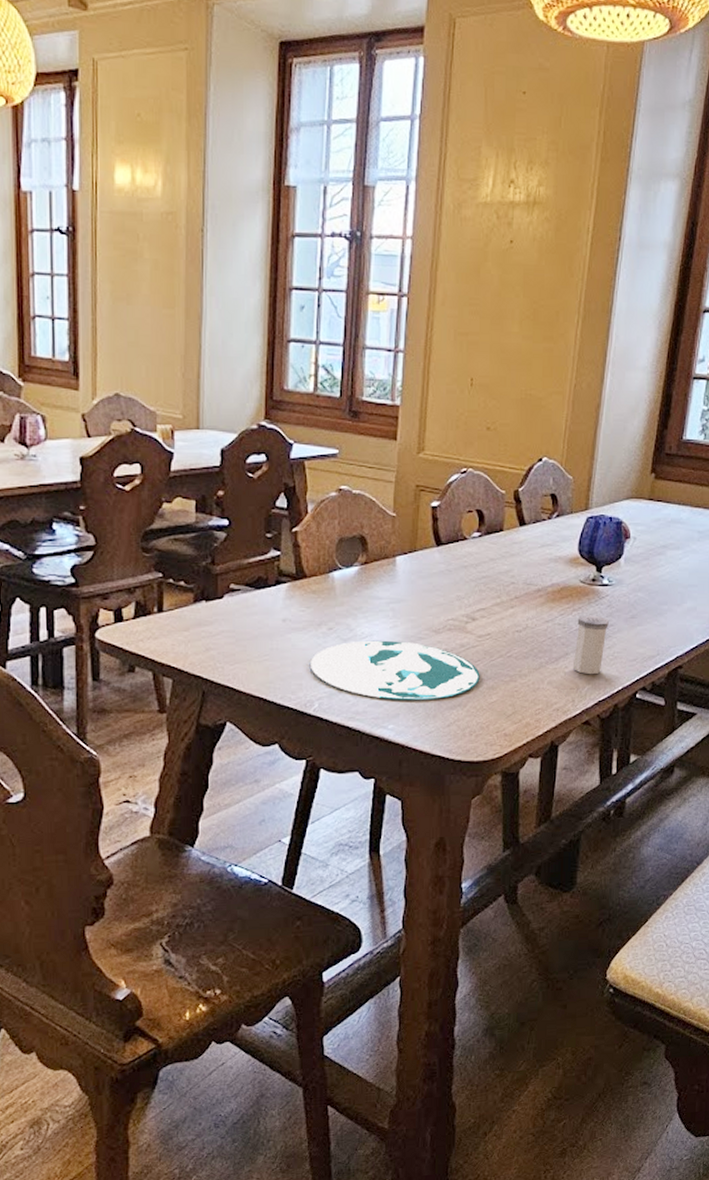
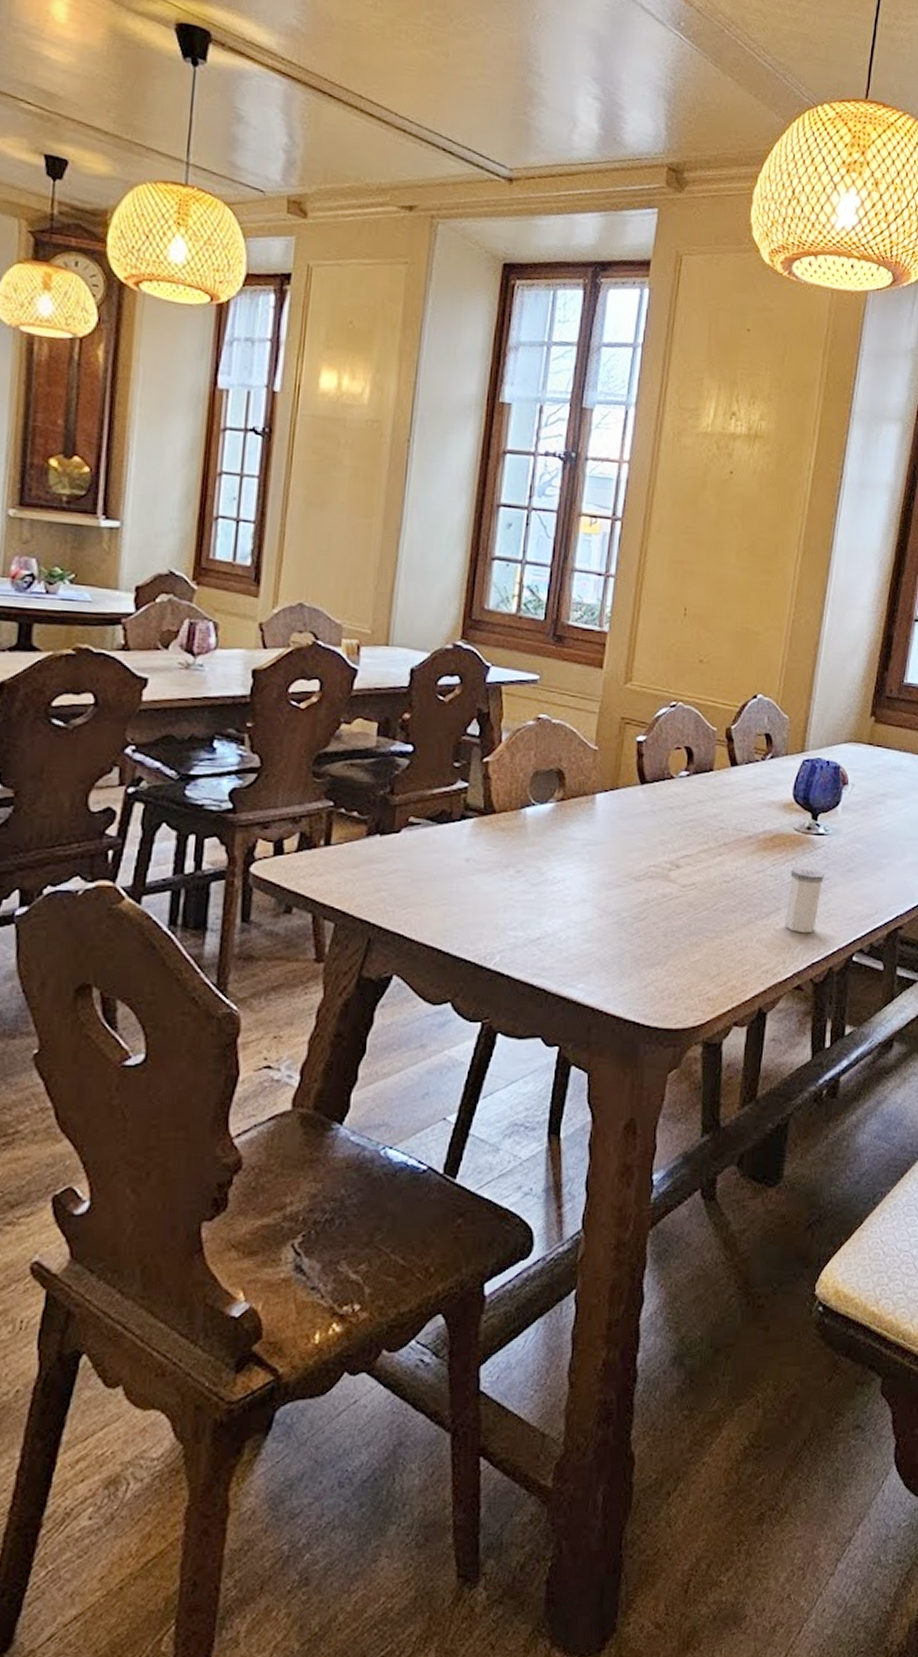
plate: present [311,640,480,700] -> none [494,886,683,956]

